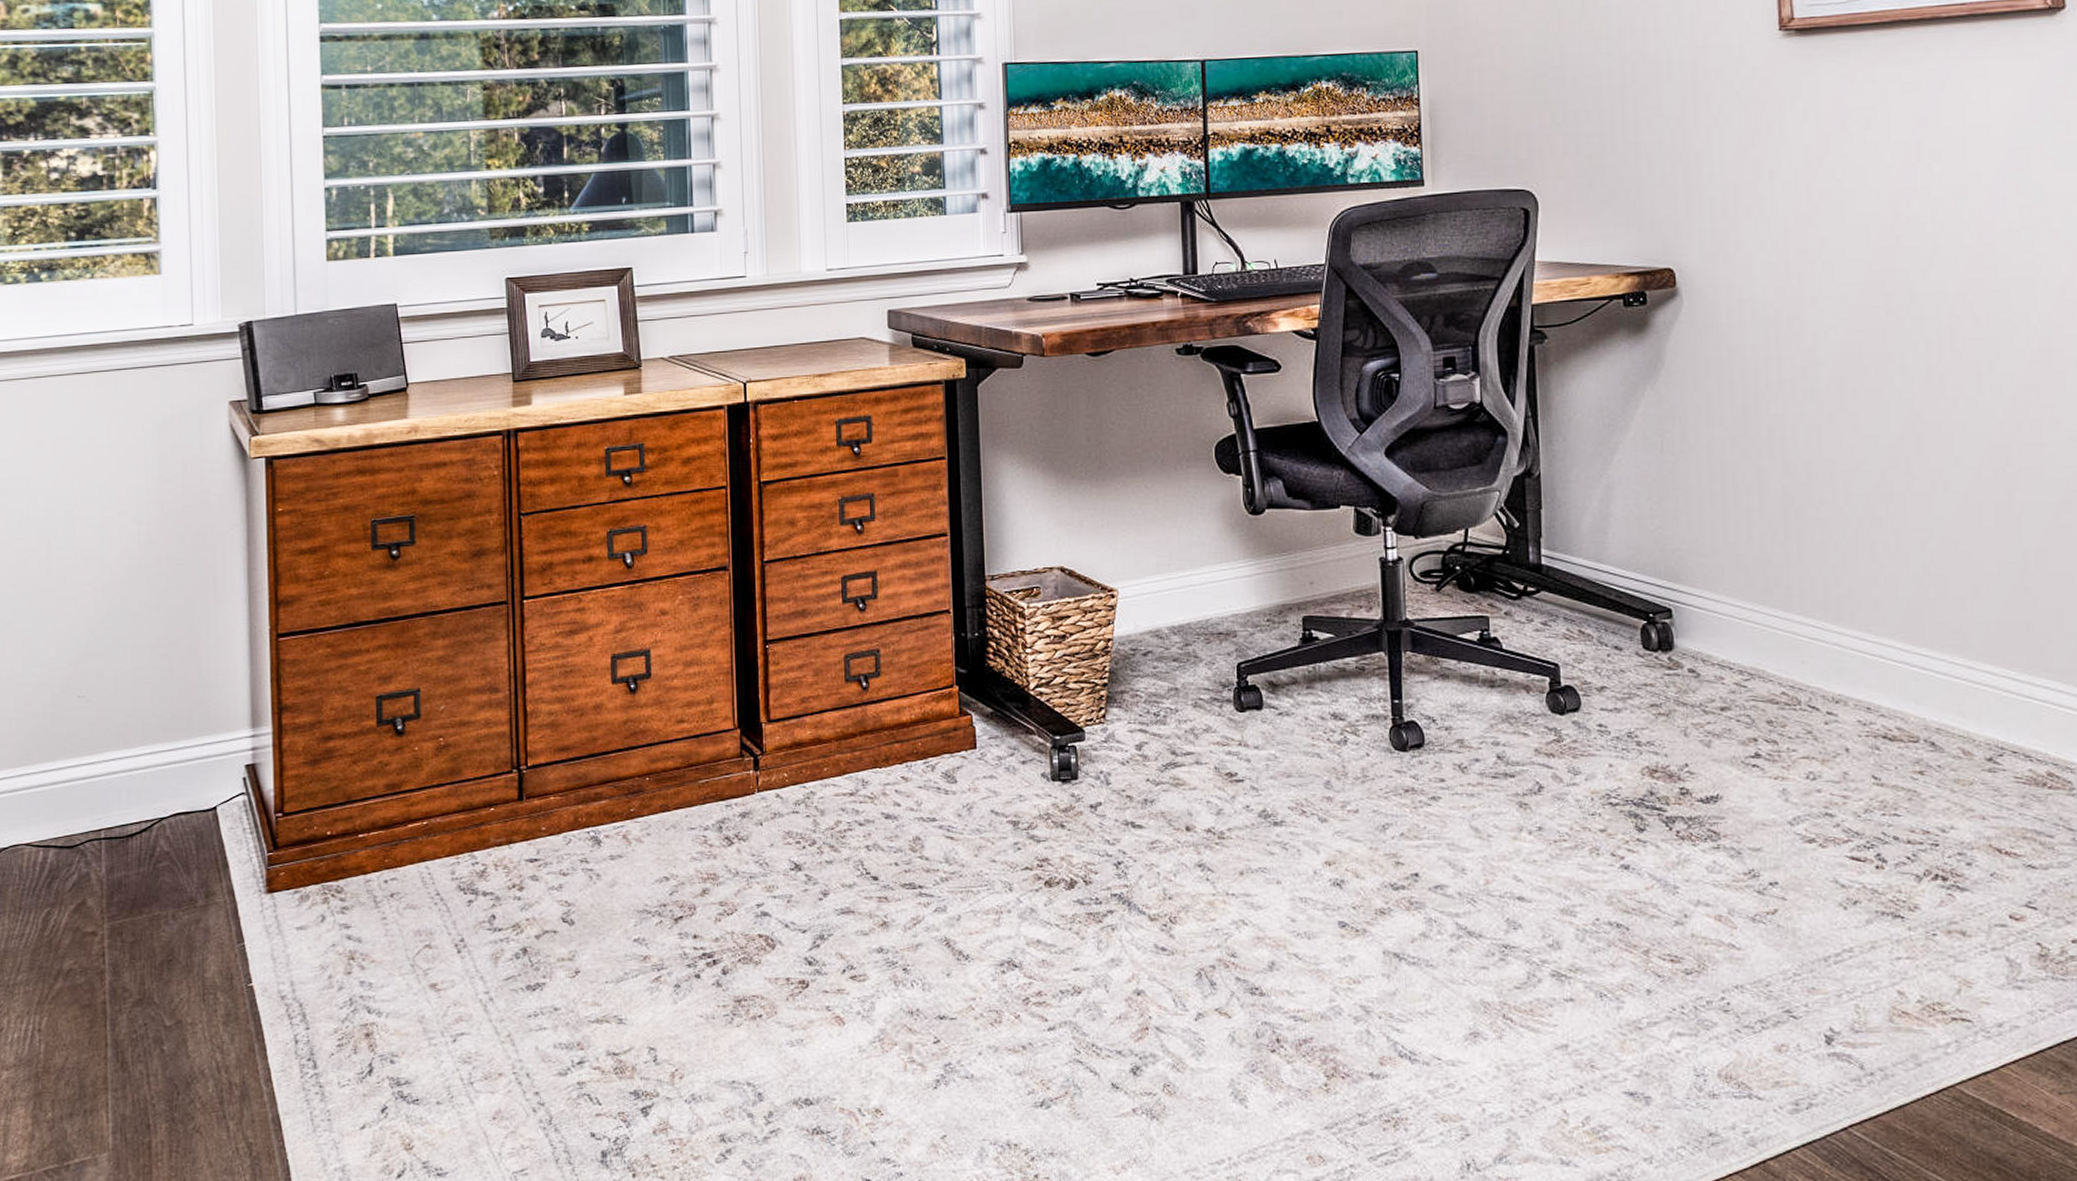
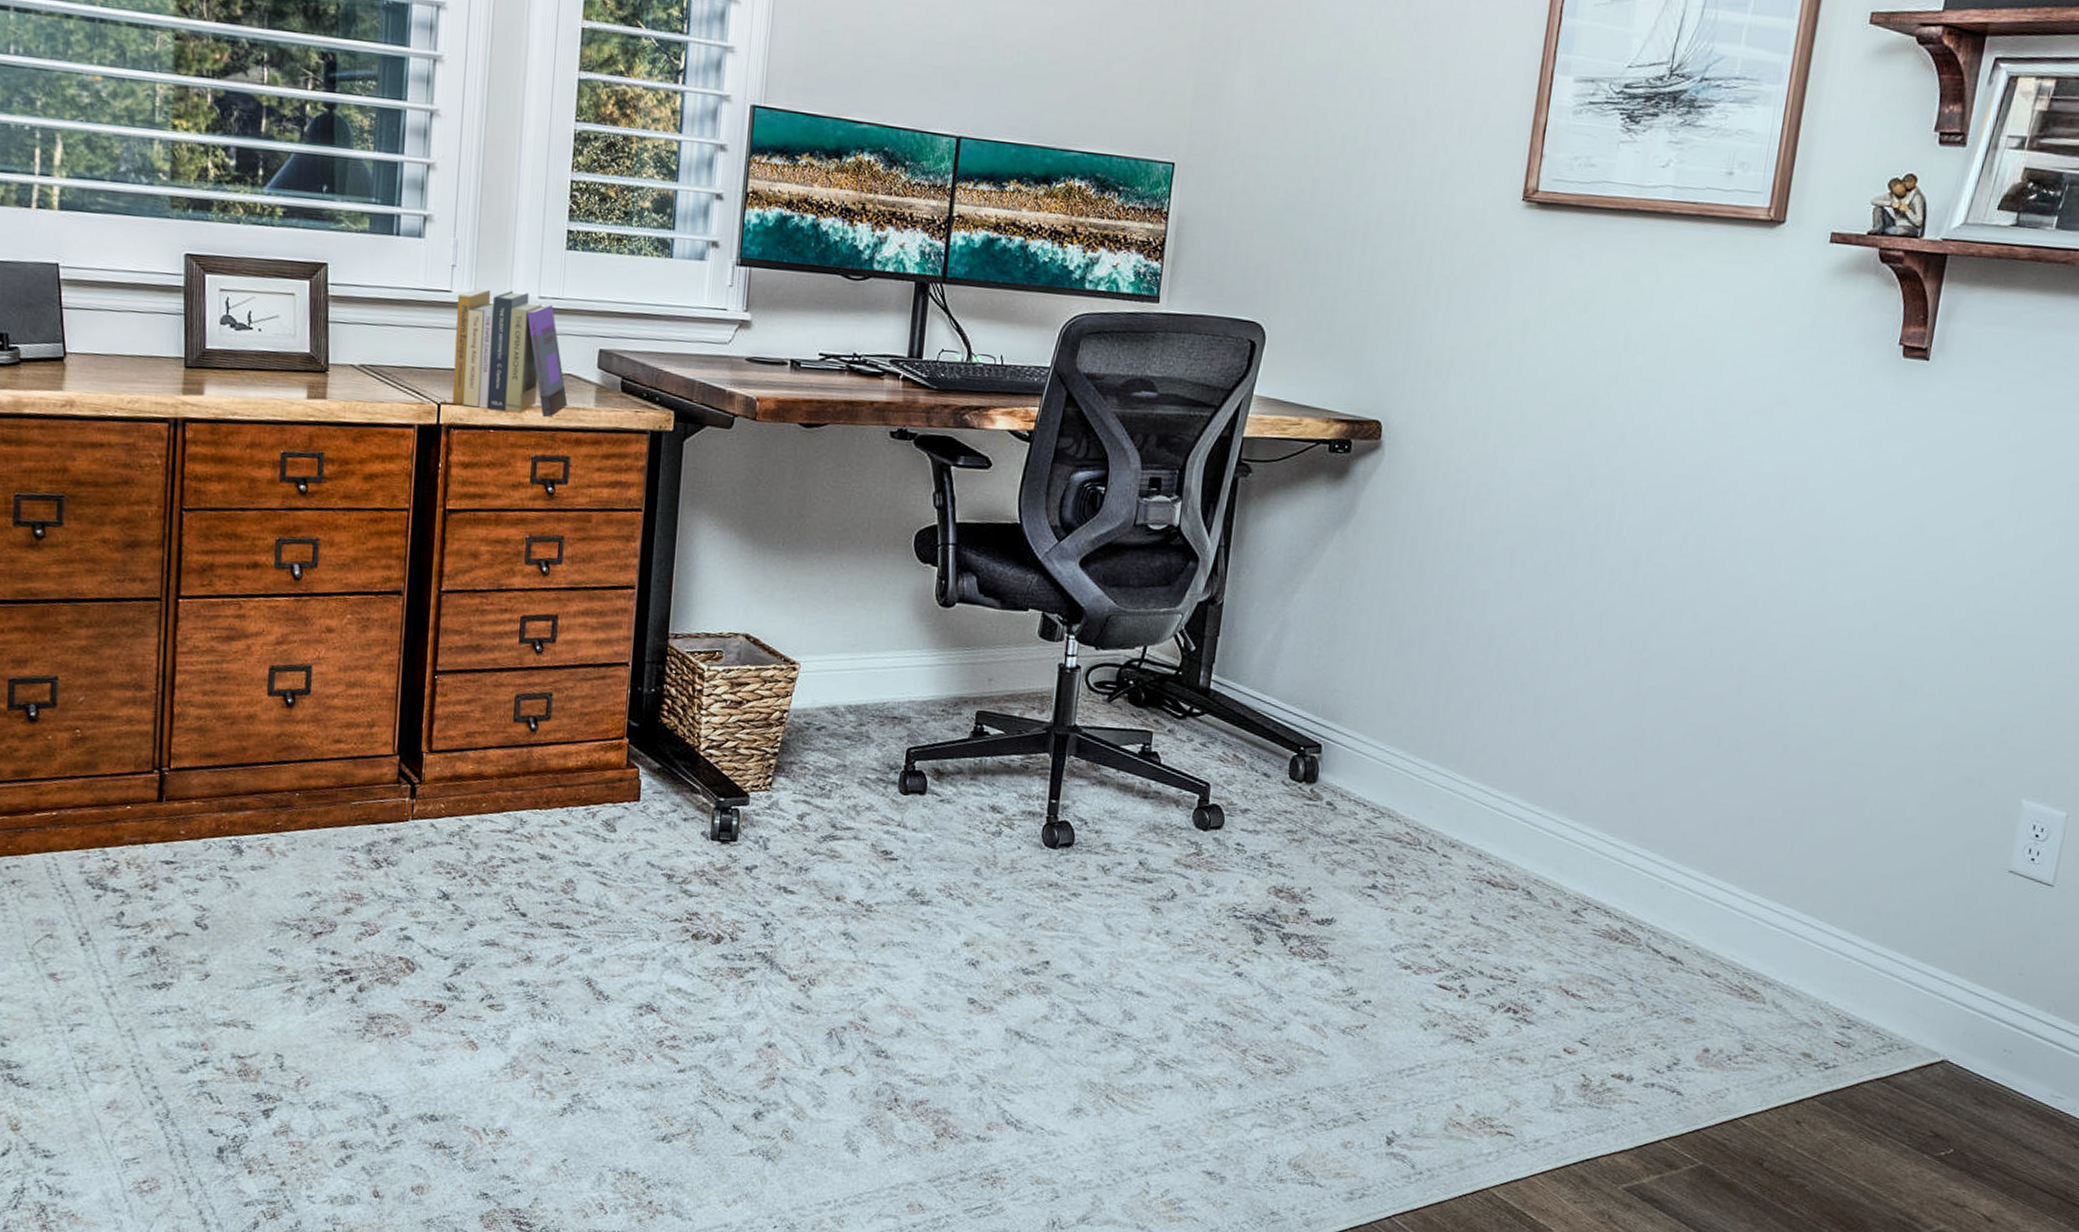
books: none [752,267,864,382] -> present [452,288,568,418]

